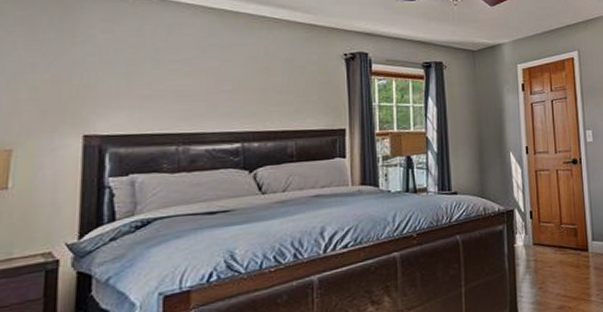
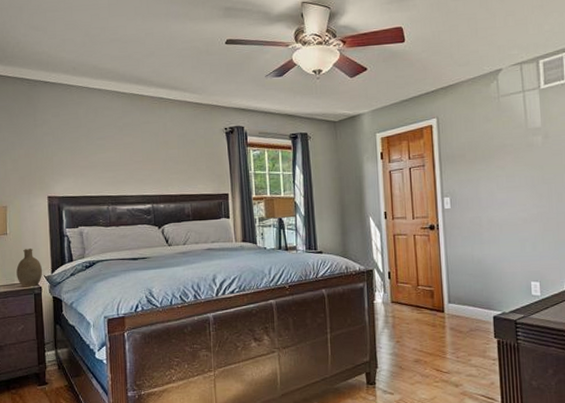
decorative vase: none [17,207,64,263] -> present [16,248,43,288]

